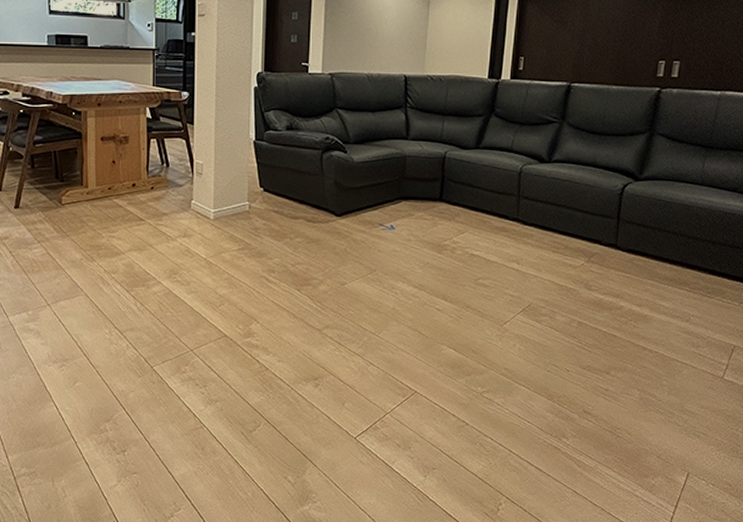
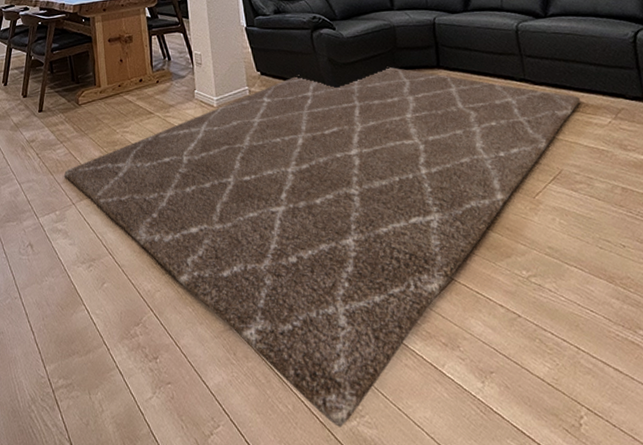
rug: none [40,195,562,511] -> present [64,66,580,427]

